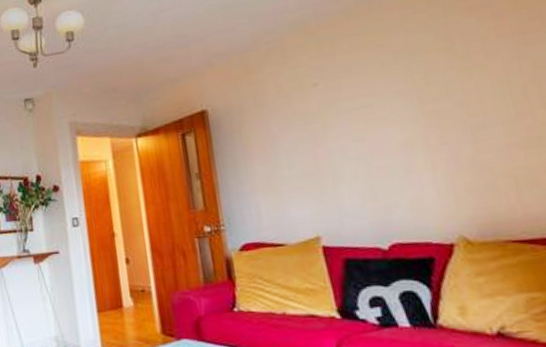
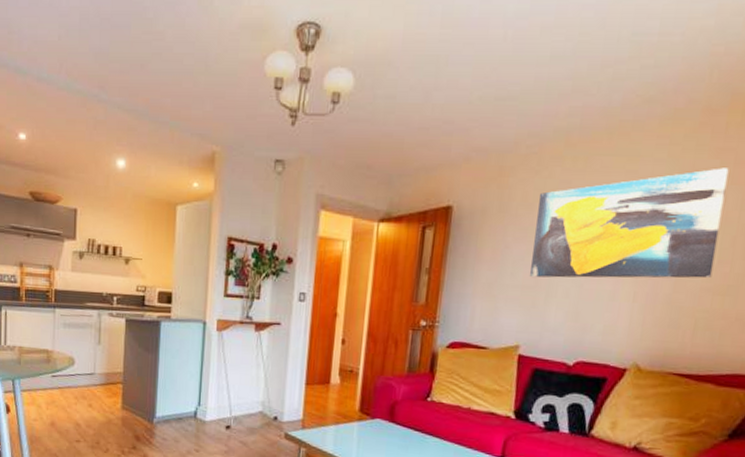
wall art: none [294,23,515,164] -> present [530,168,729,279]

